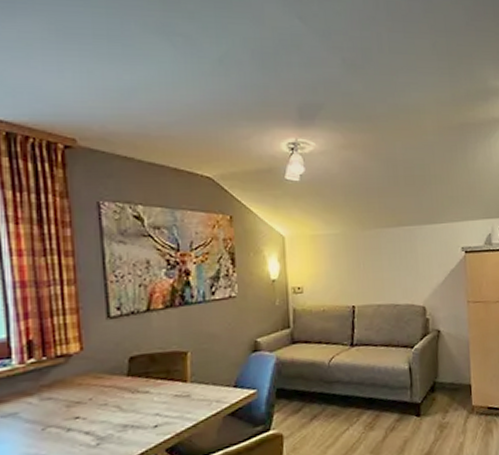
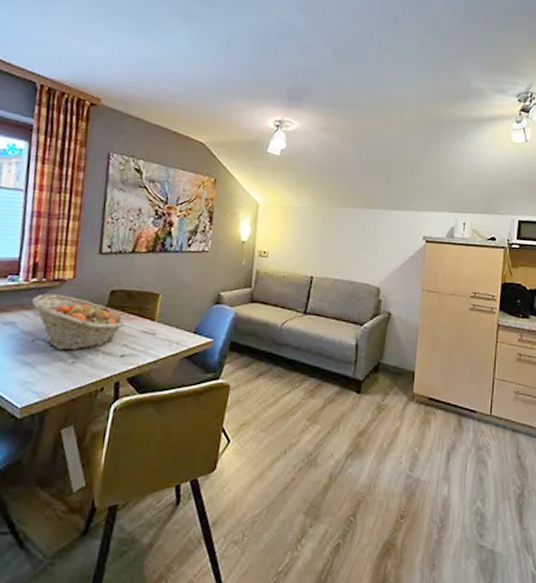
fruit basket: none [33,371,152,434] -> present [32,294,125,351]

